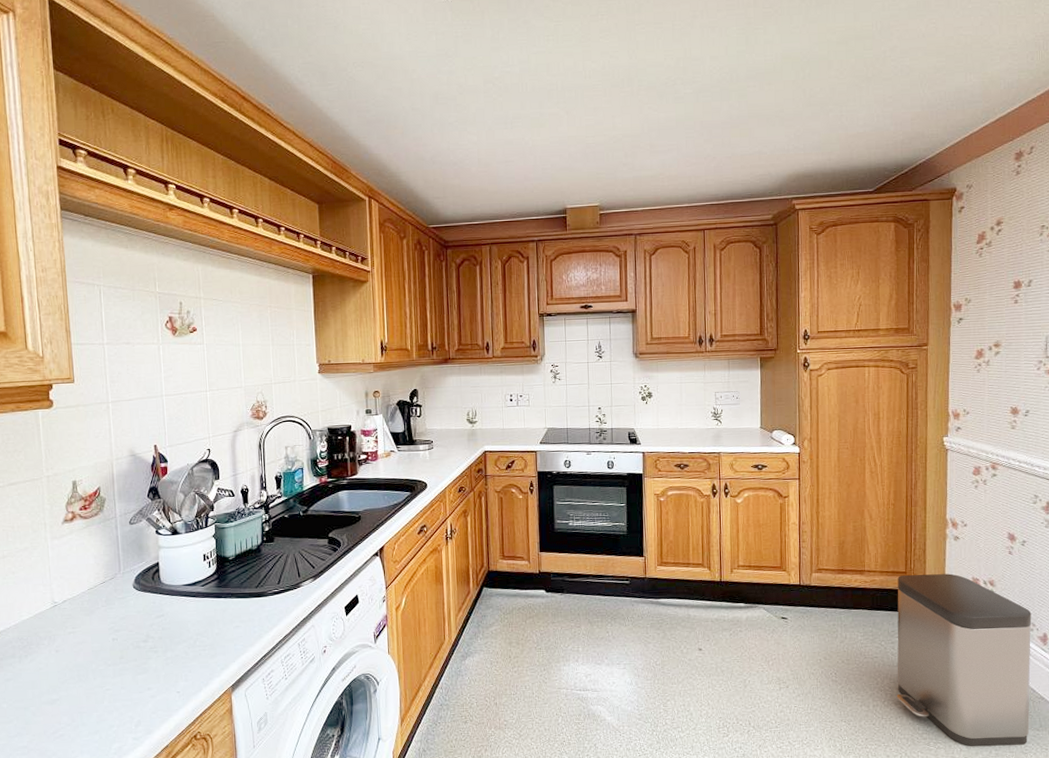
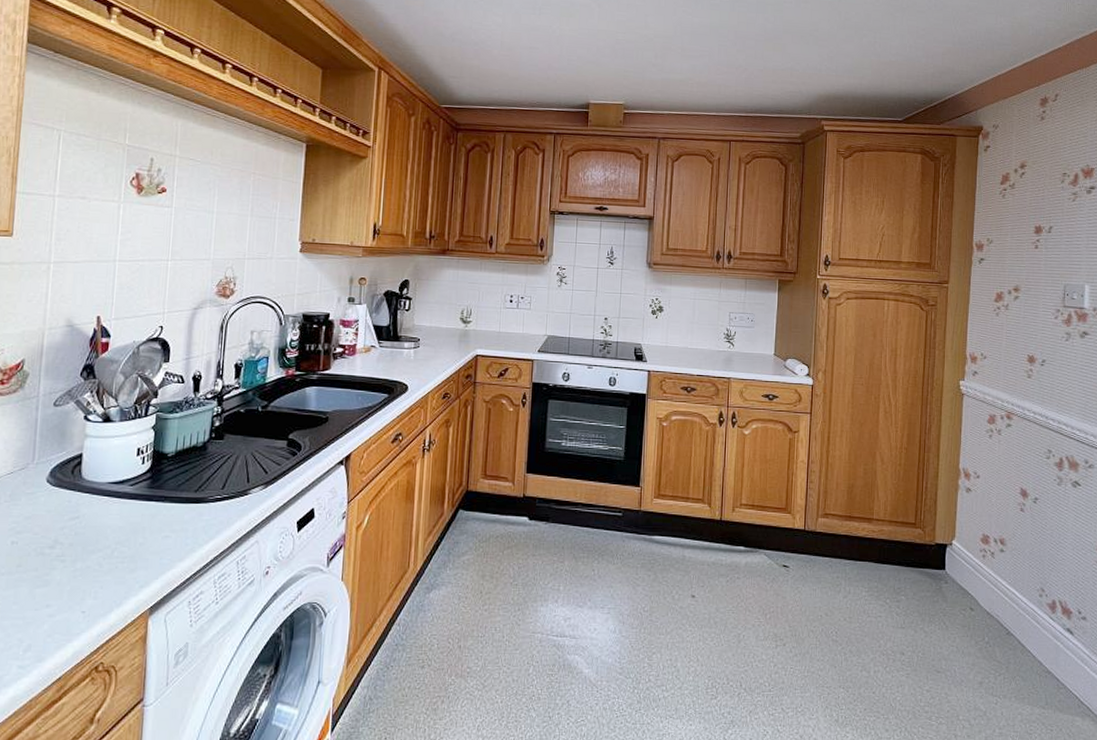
pedal bin: present [896,573,1032,747] -> none [899,526,1041,724]

